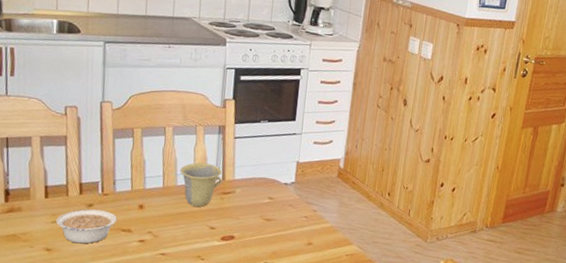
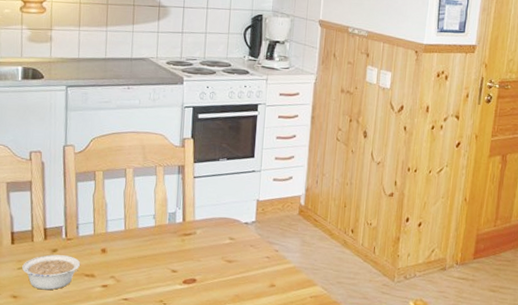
cup: present [180,162,223,207] -> none [141,204,183,249]

